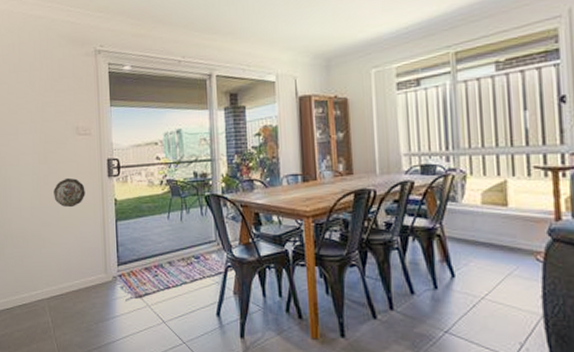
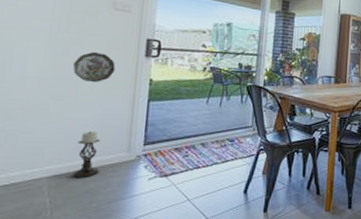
candle holder: none [65,254,85,298] -> present [72,131,100,177]

